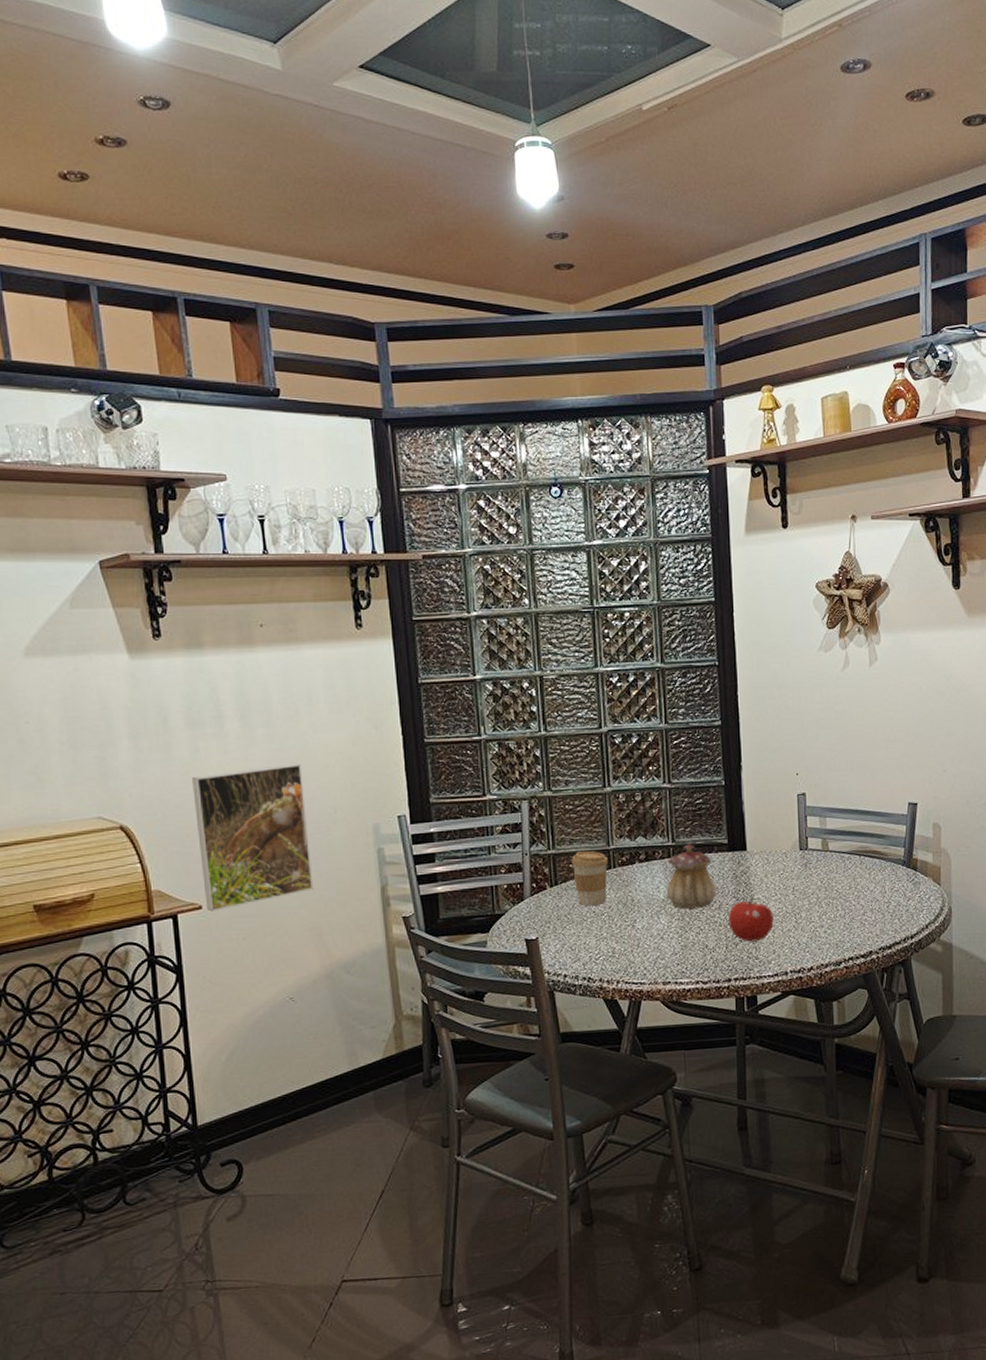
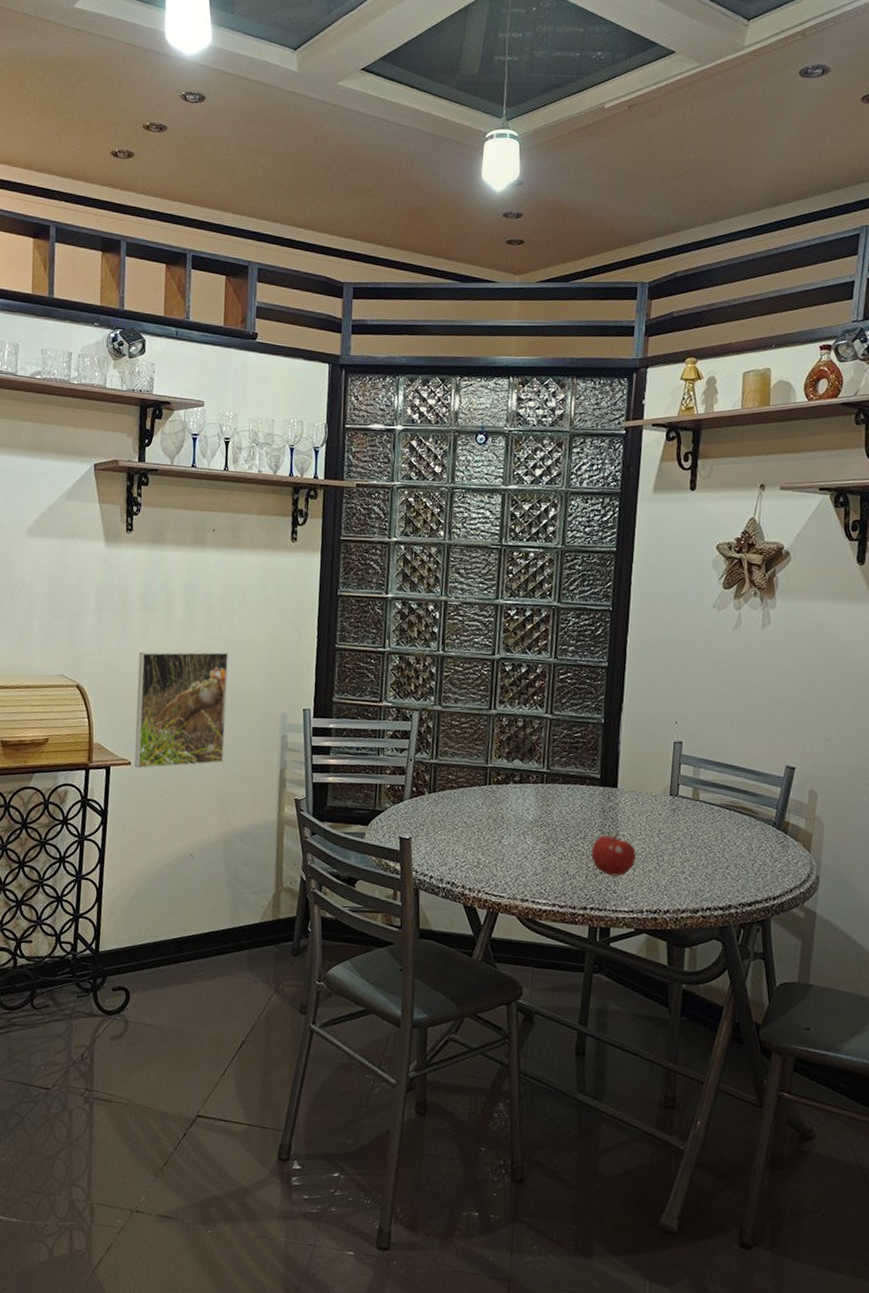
coffee cup: present [571,850,609,905] -> none [451,764,485,817]
teapot: present [666,844,717,909] -> none [534,773,584,835]

